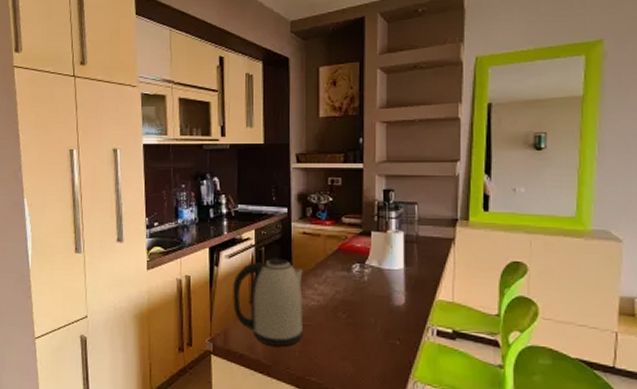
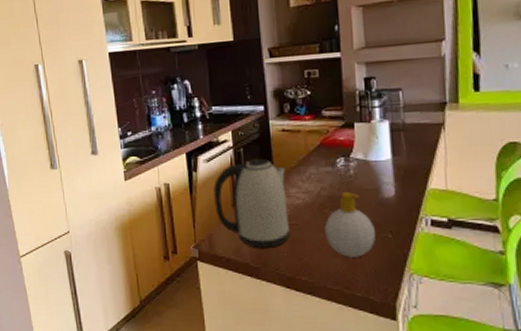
soap bottle: none [336,297,385,362] -> present [324,192,376,257]

